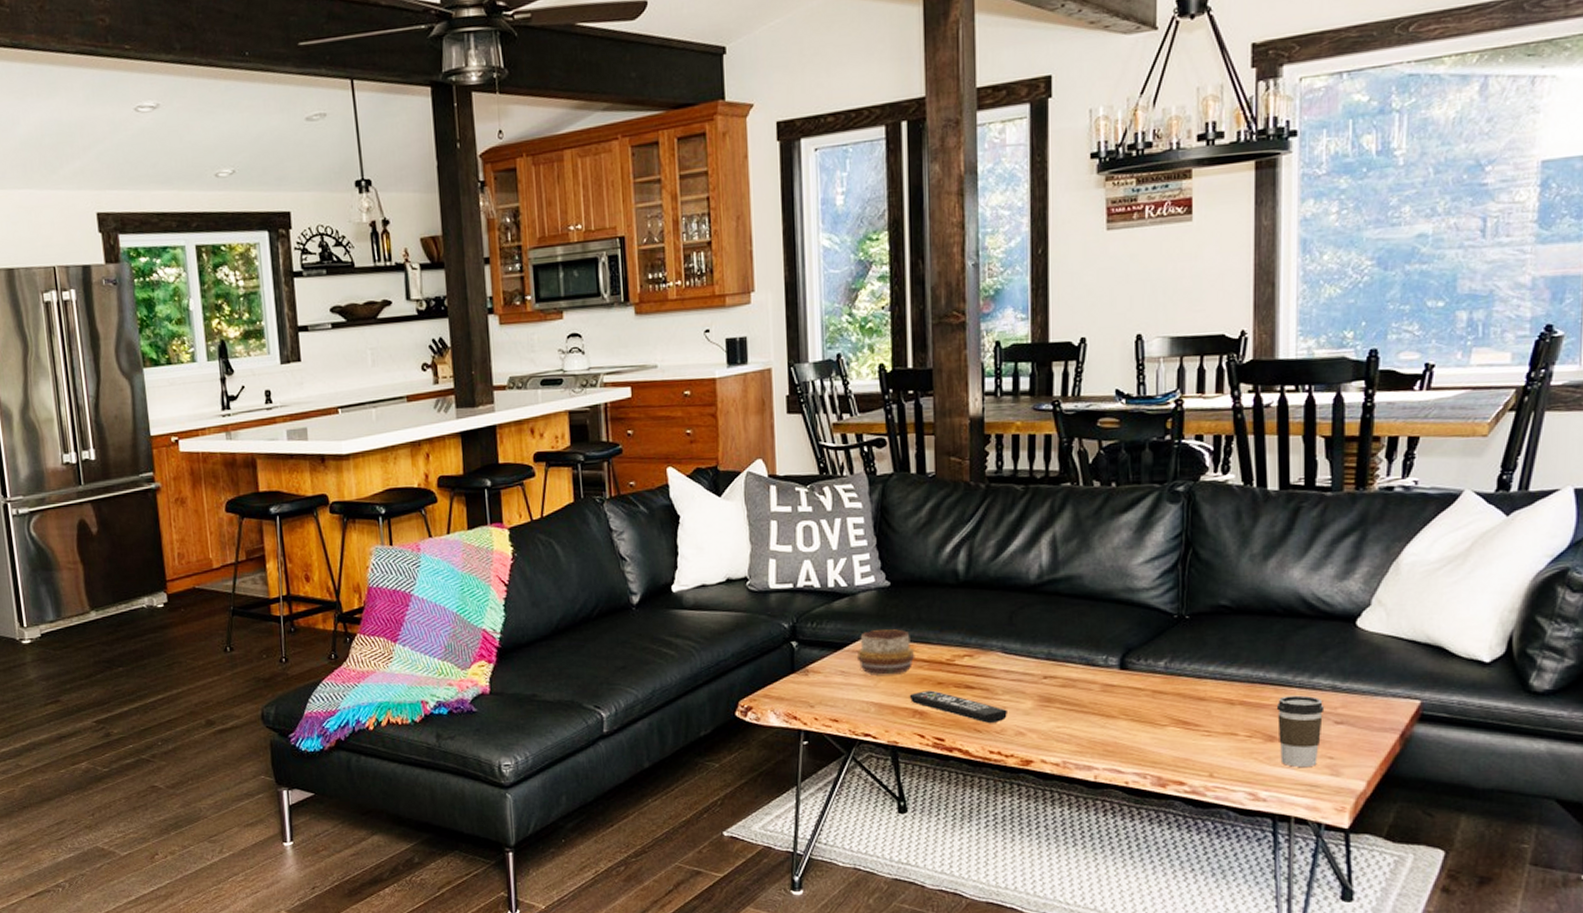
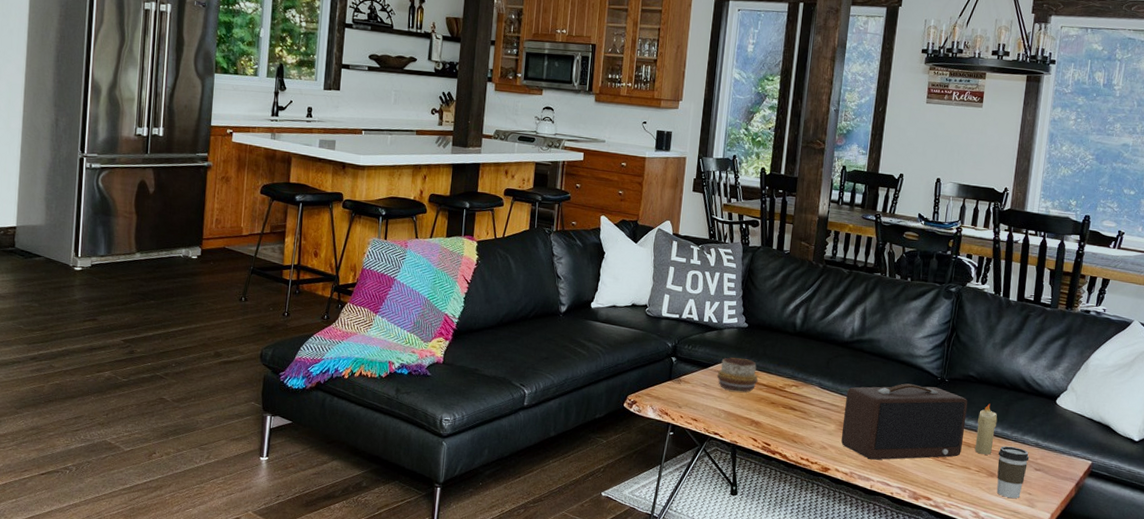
remote control: present [909,690,1007,723] -> none [750,407,817,437]
speaker: none [1043,629,1223,741] -> present [841,383,968,460]
candle: none [1240,640,1270,712] -> present [974,403,998,455]

